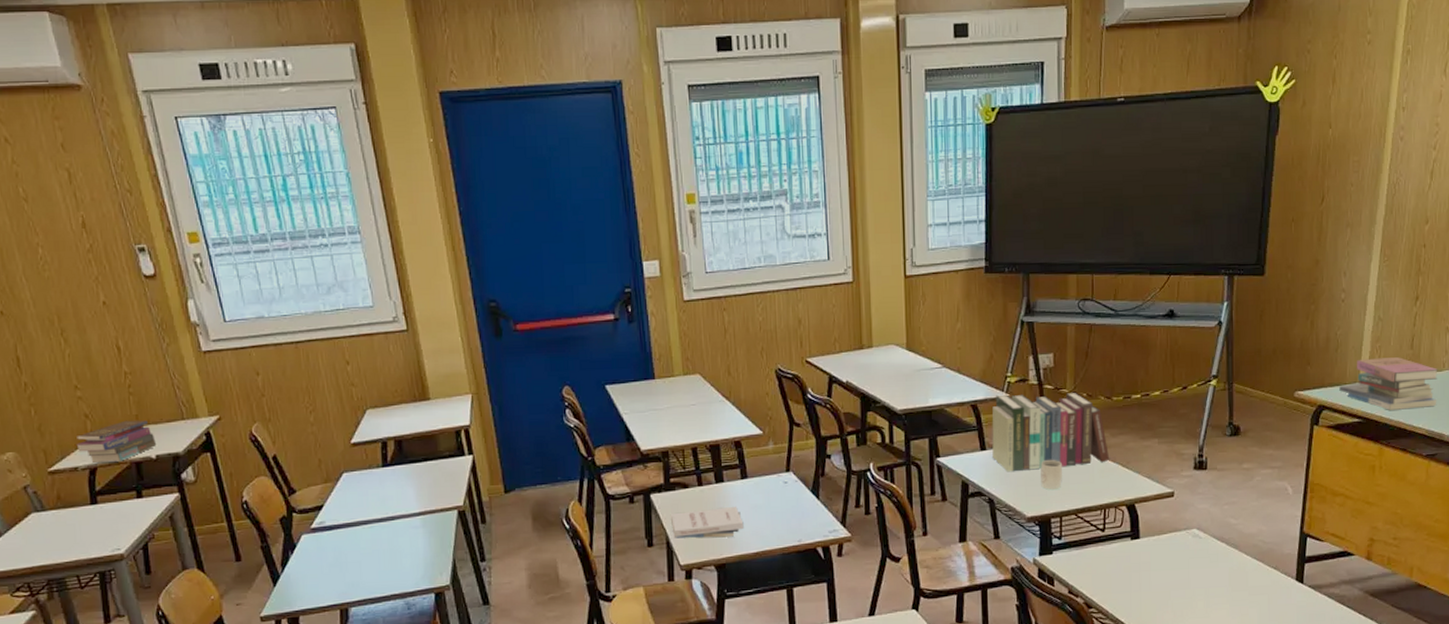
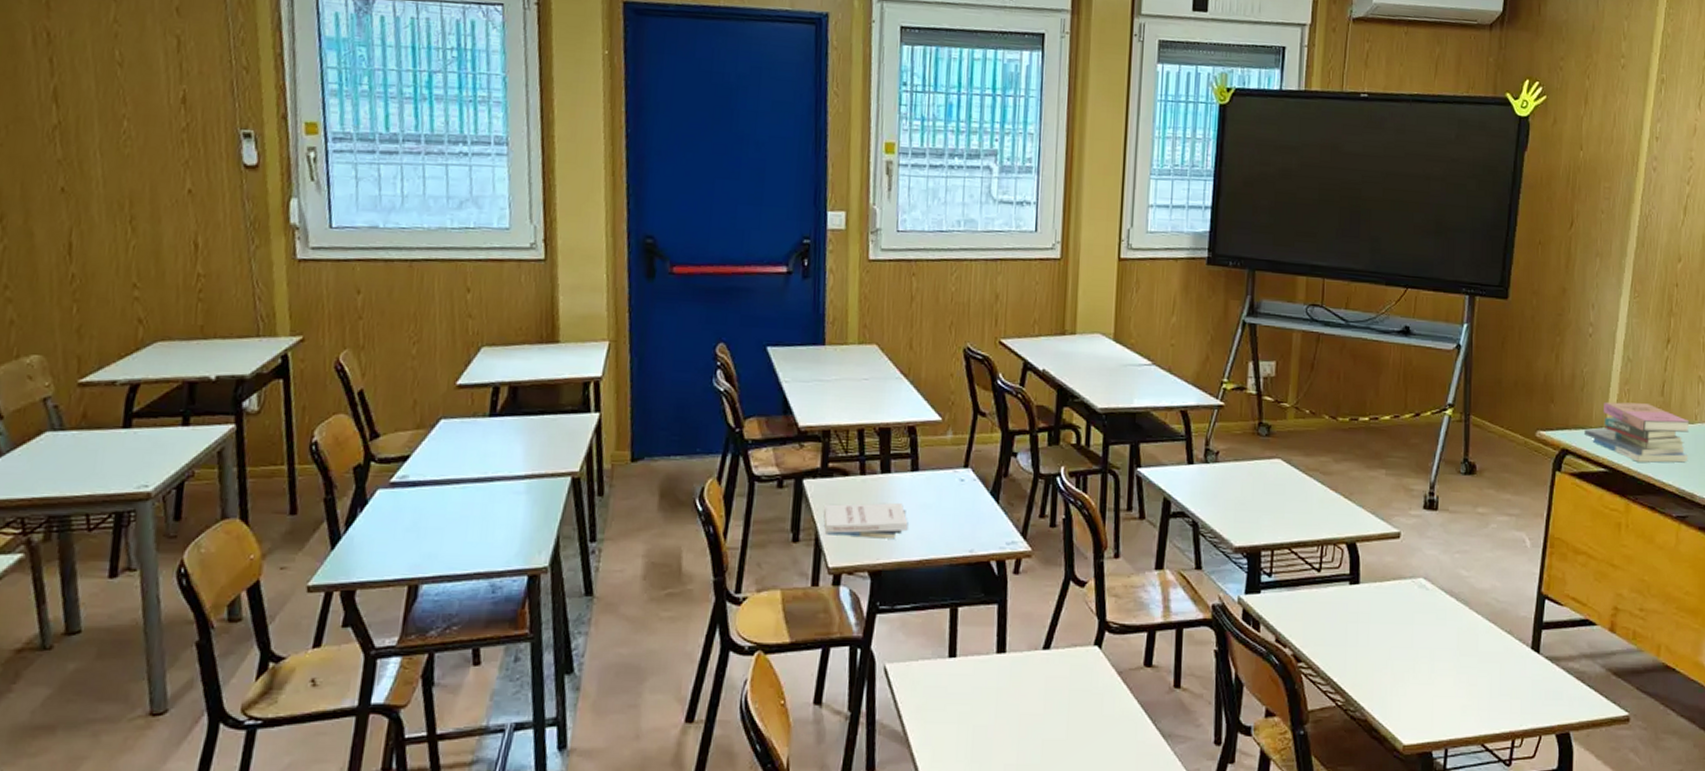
books: present [76,420,156,464] -> none [120,331,220,379]
books: present [992,392,1110,472] -> none [1200,402,1331,493]
mug: present [1040,459,1062,491] -> none [1252,481,1277,519]

